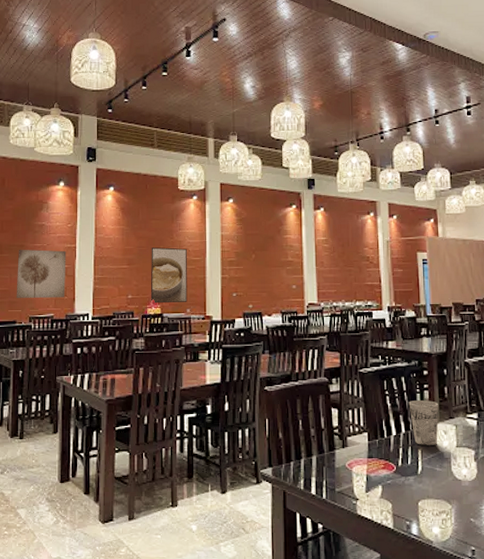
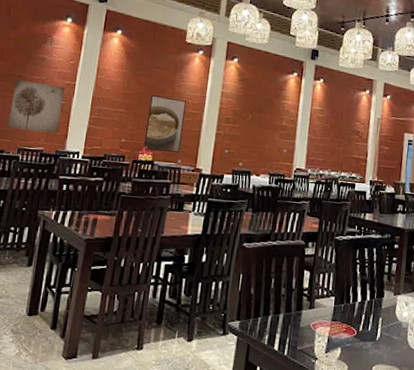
cup: present [408,400,439,446] -> none [376,271,404,316]

